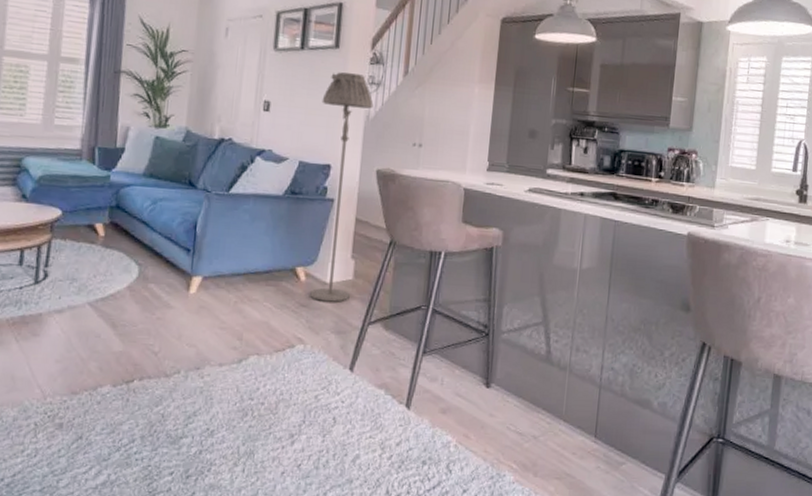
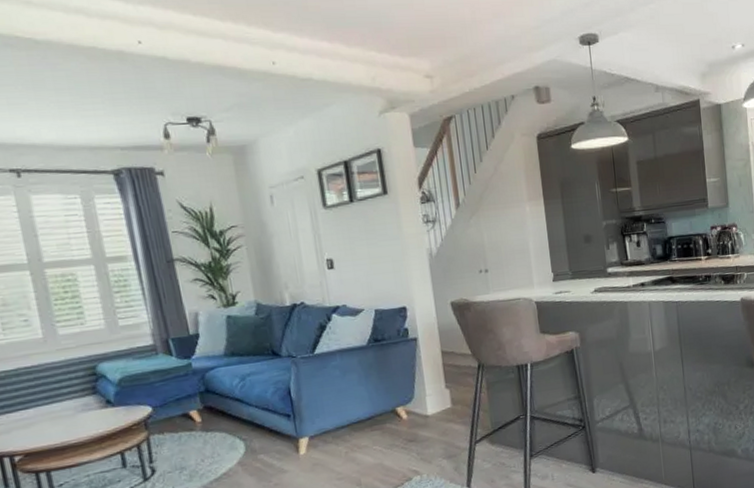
floor lamp: present [310,72,374,302] -> none [382,215,452,434]

